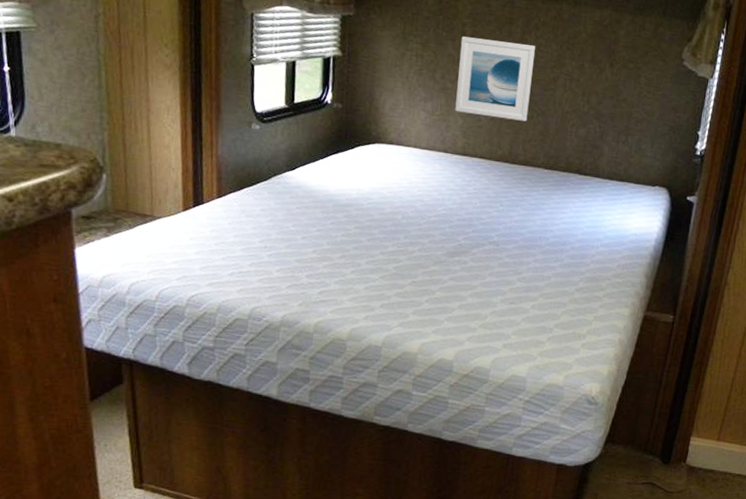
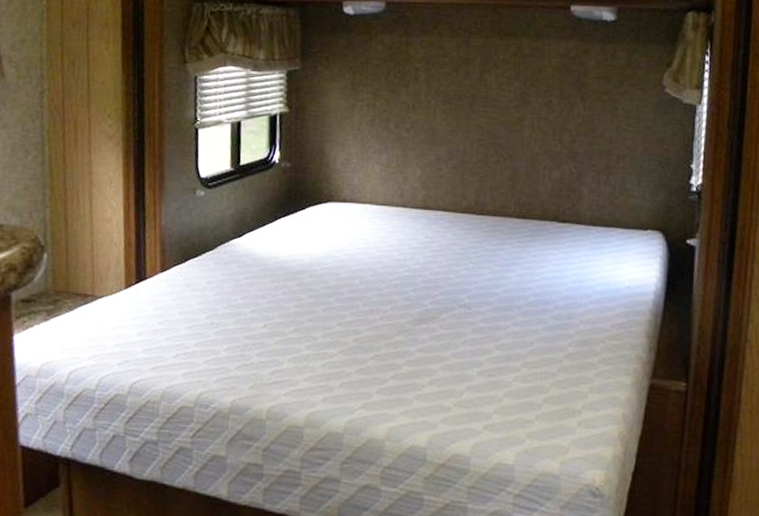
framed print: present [455,36,536,122] -> none [412,81,497,167]

